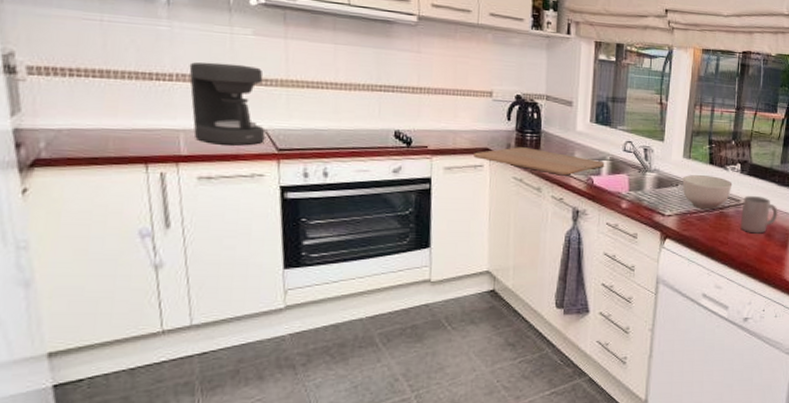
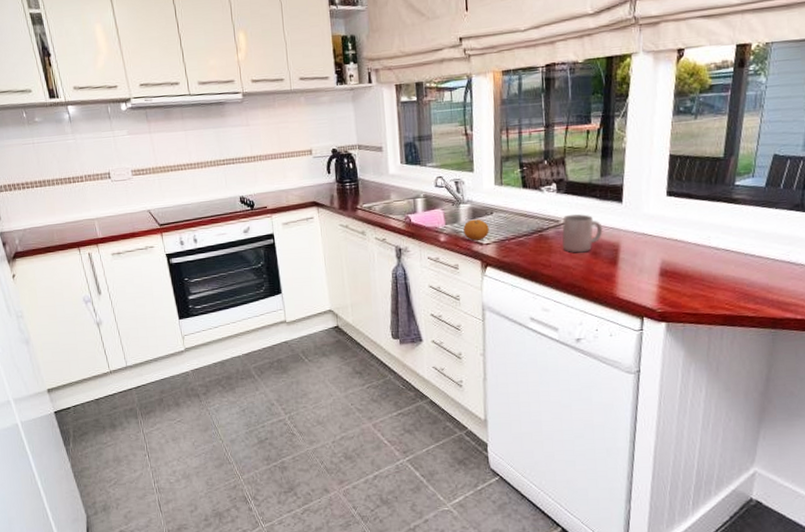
coffee maker: present [189,62,266,146] -> none [91,160,150,227]
chopping board: present [473,147,605,176] -> none [304,196,420,218]
fruit: none [647,189,673,211] -> present [463,219,489,241]
bowl: present [682,175,733,210] -> none [496,199,550,234]

